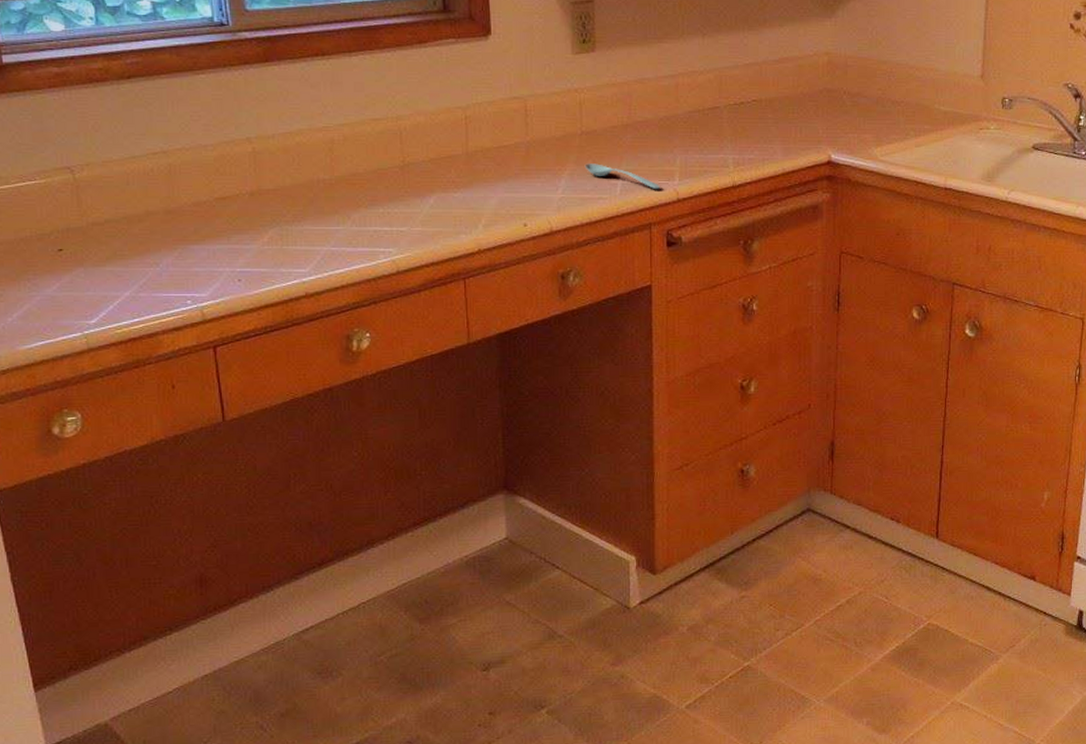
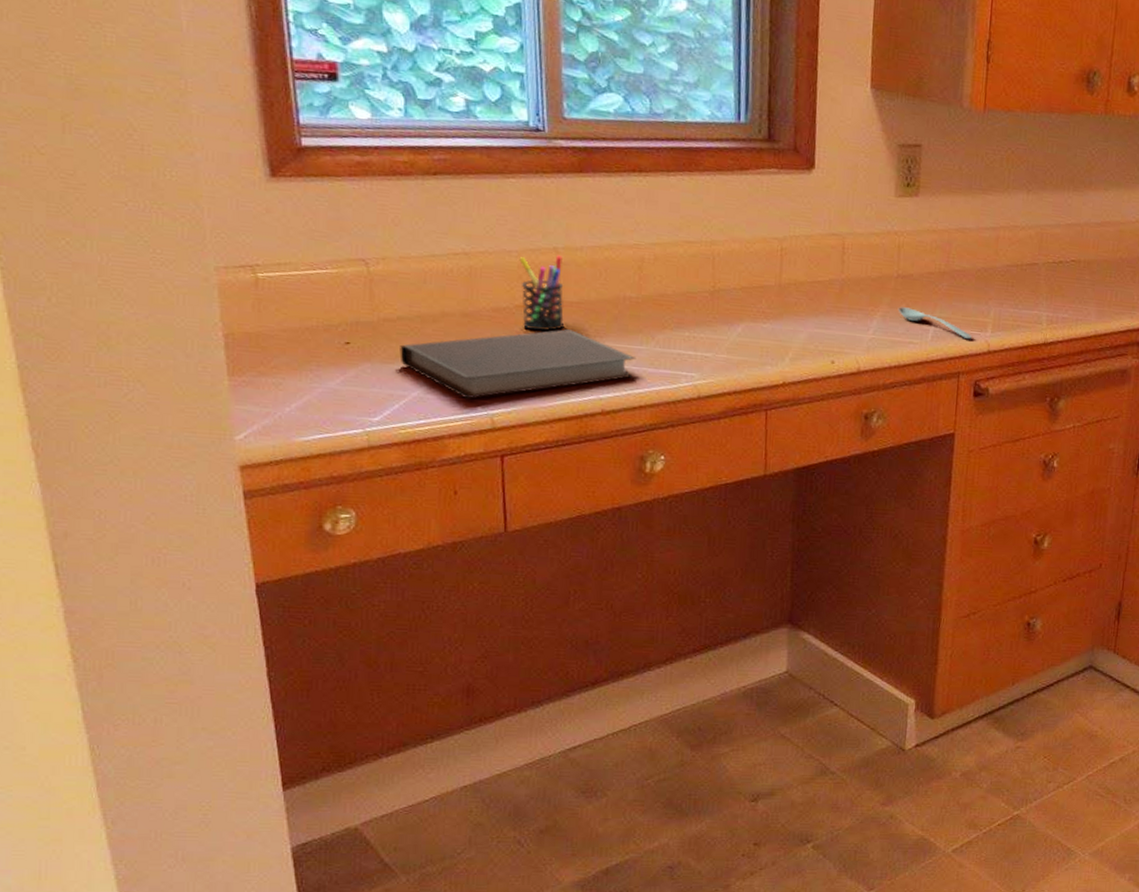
notebook: none [110,217,335,294] -> present [400,329,636,399]
pen holder: none [215,144,262,221] -> present [519,254,564,331]

